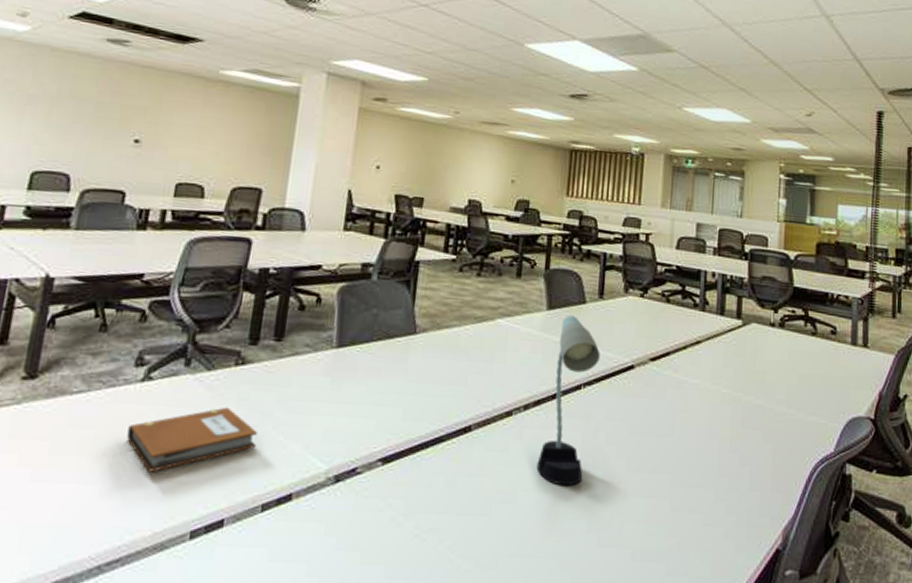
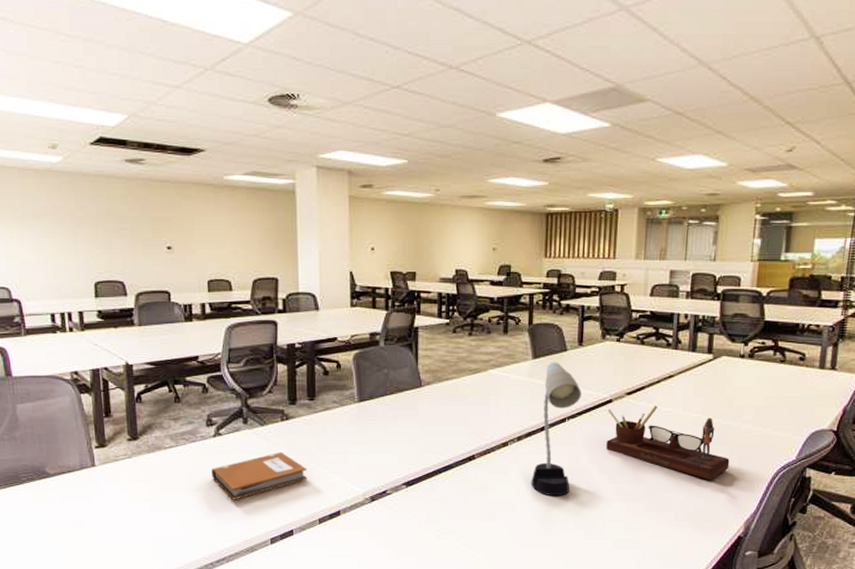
desk organizer: none [626,375,764,474] -> present [606,405,730,481]

